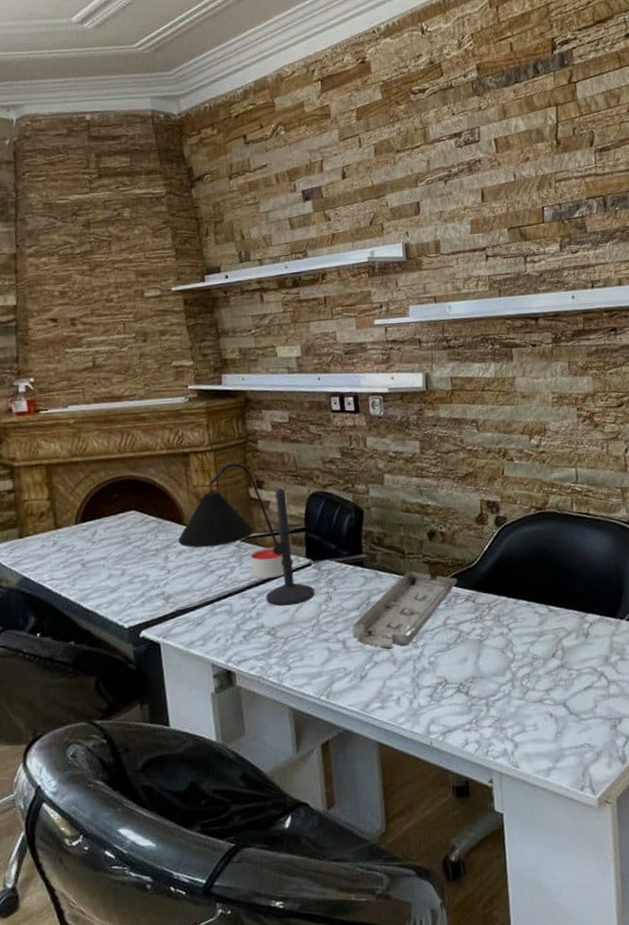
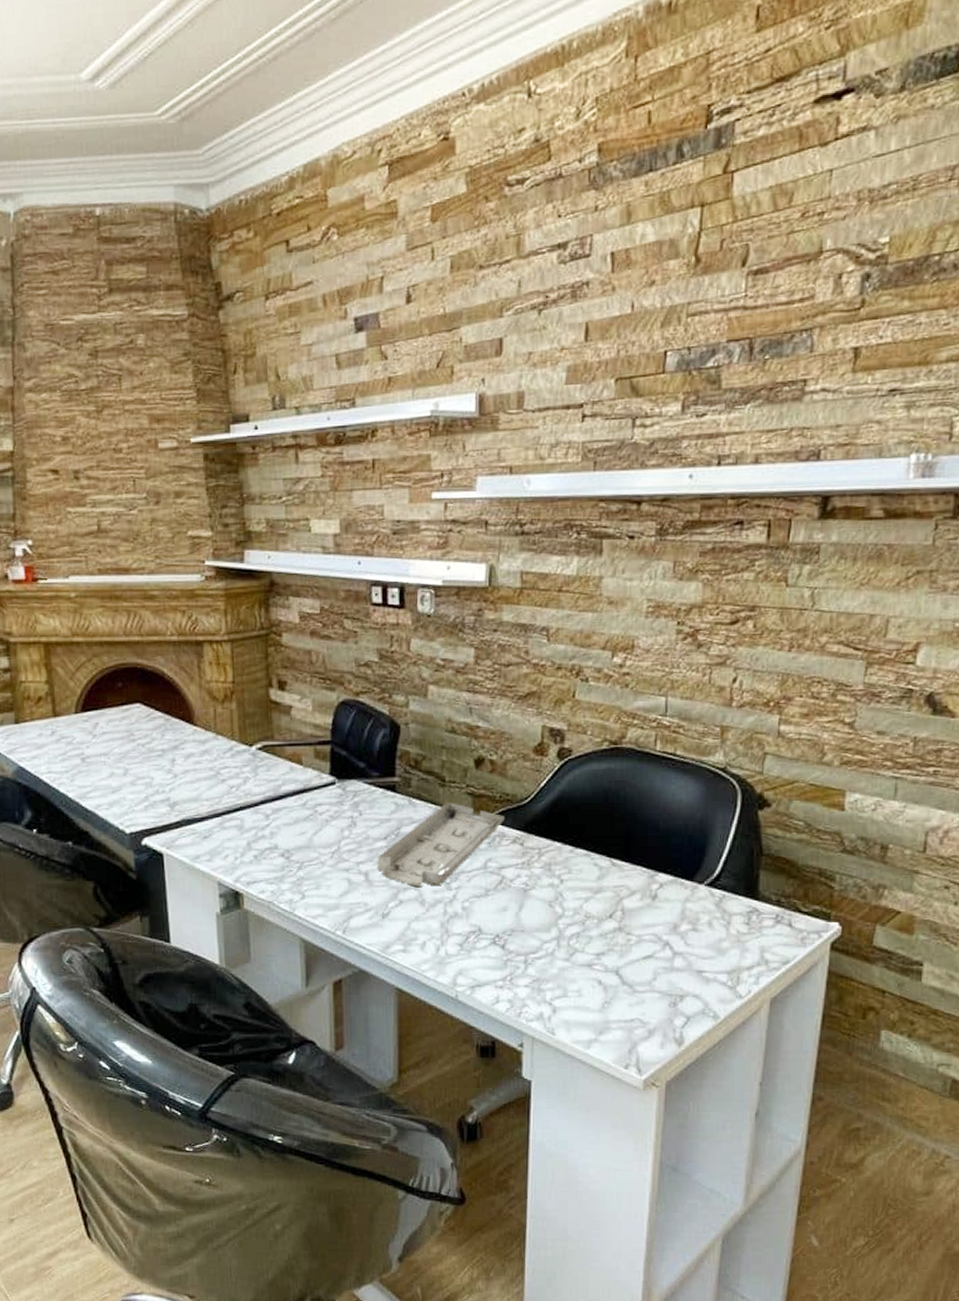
desk lamp: present [177,463,314,606] -> none [186,658,337,827]
candle: present [250,546,284,579] -> none [266,759,303,794]

